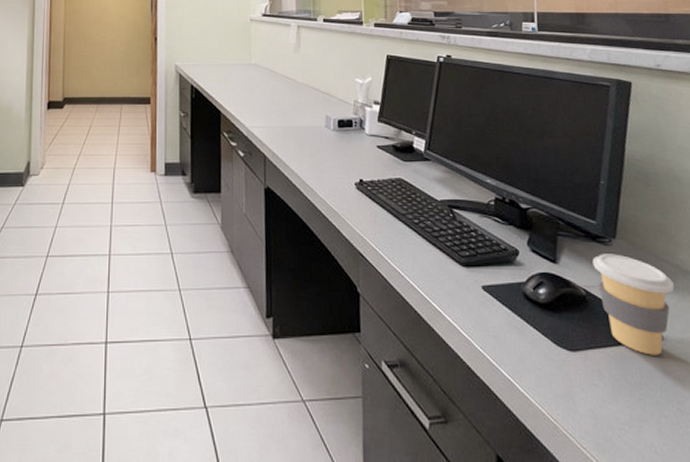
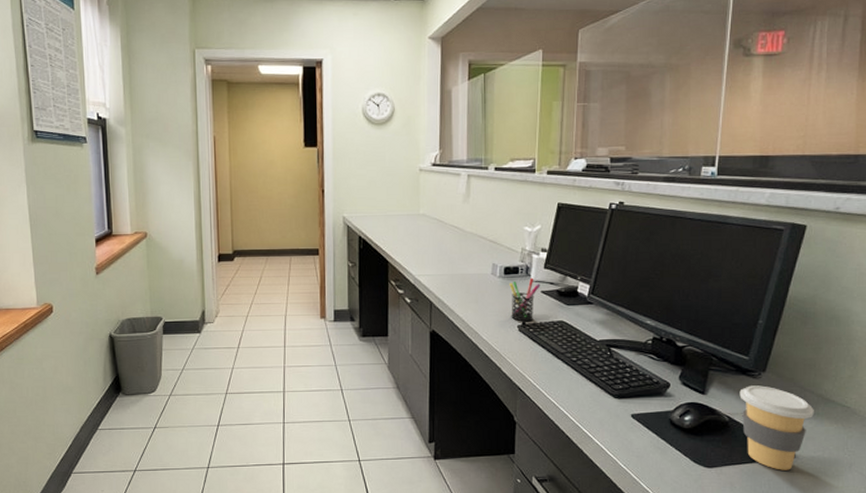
pen holder: none [344,131,376,179] -> present [509,277,541,322]

